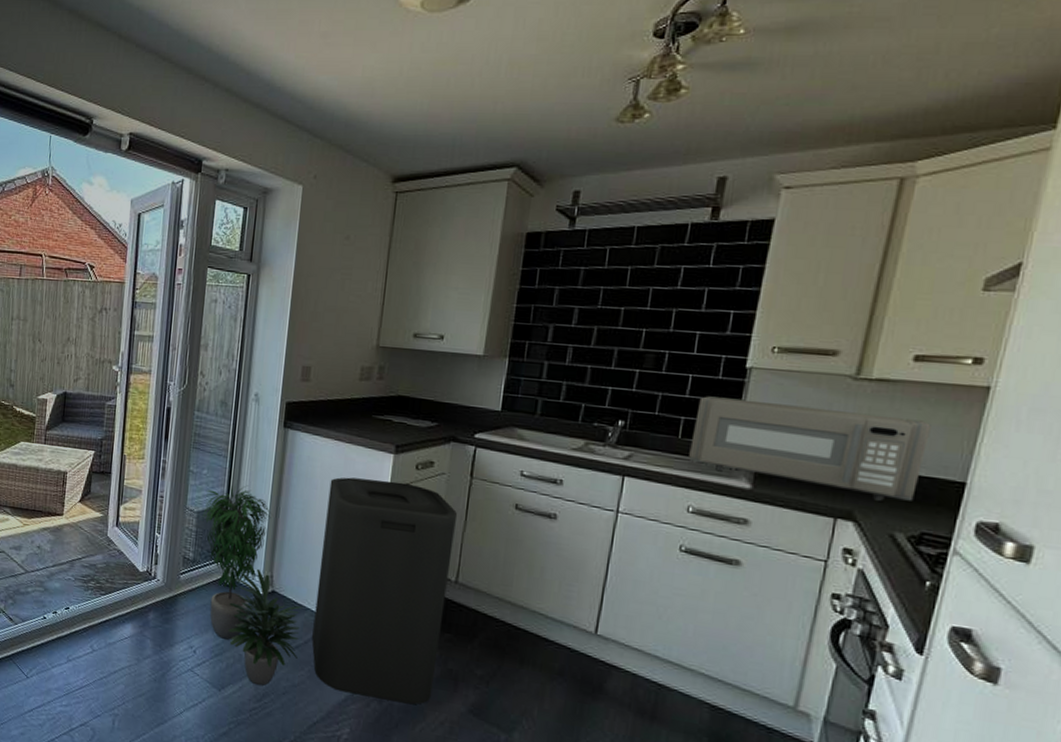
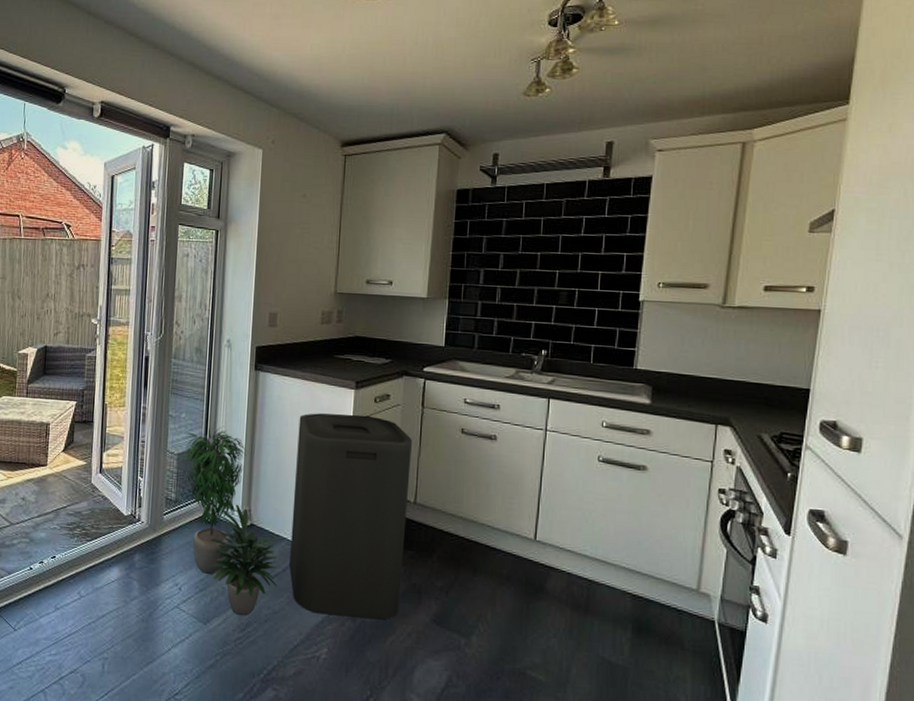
microwave: present [688,396,931,501] -> none [600,326,781,408]

